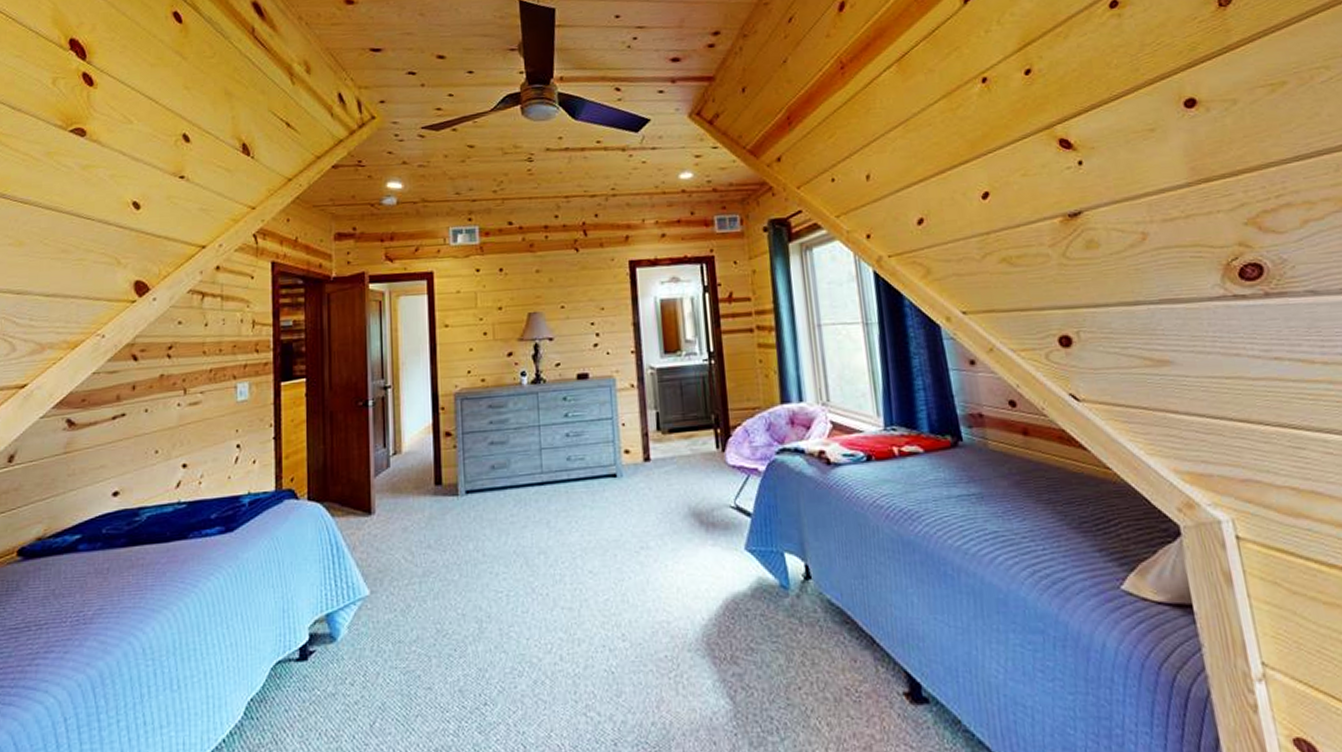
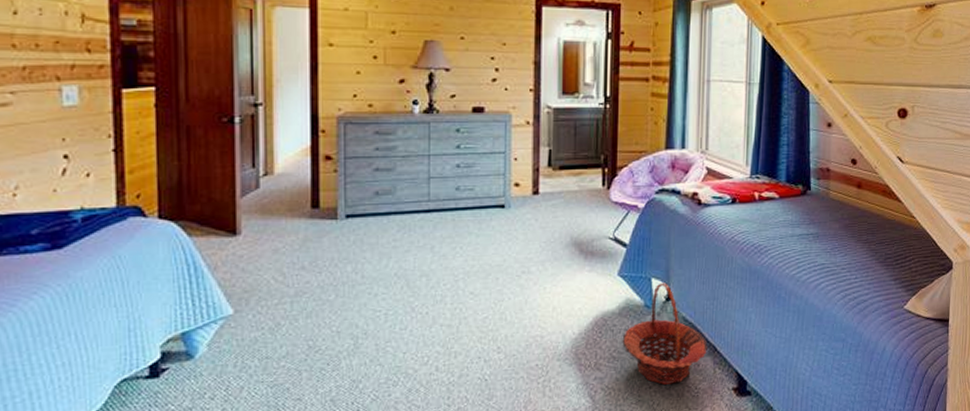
basket: none [758,558,864,685] -> present [622,282,708,385]

